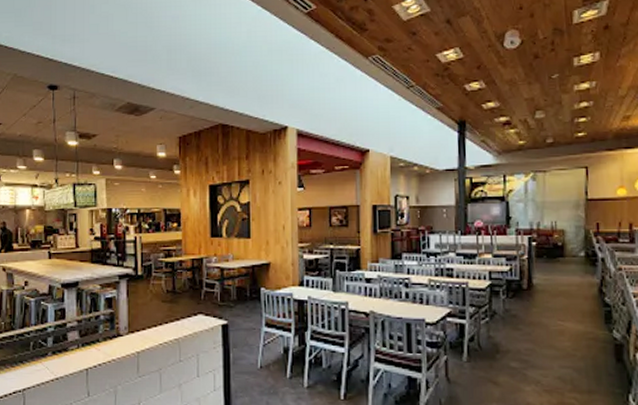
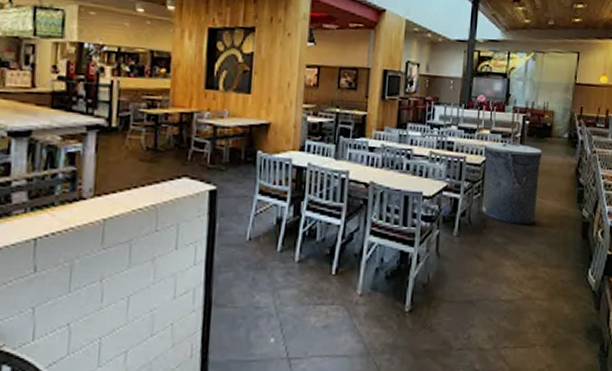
trash can: none [488,264,556,348] -> present [482,142,543,225]

